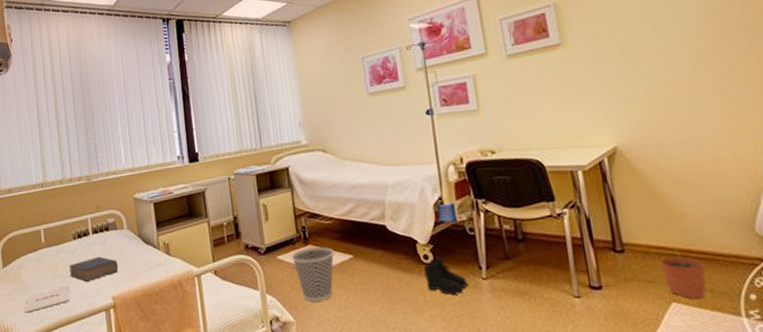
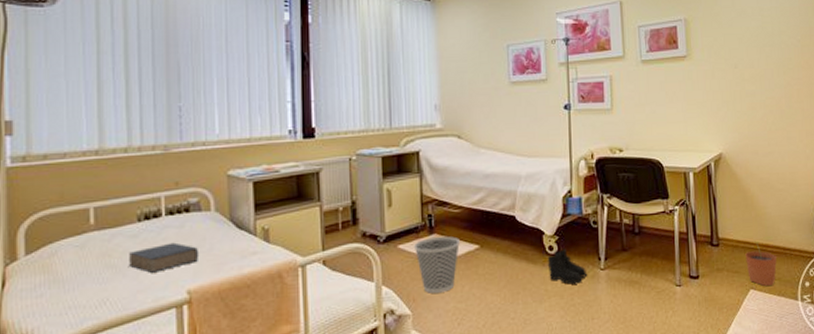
magazine: present [25,286,71,313] -> none [56,278,128,313]

